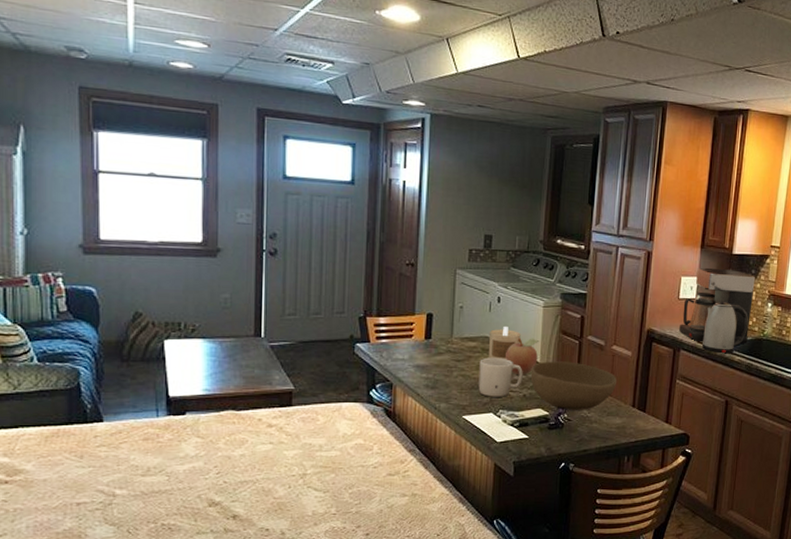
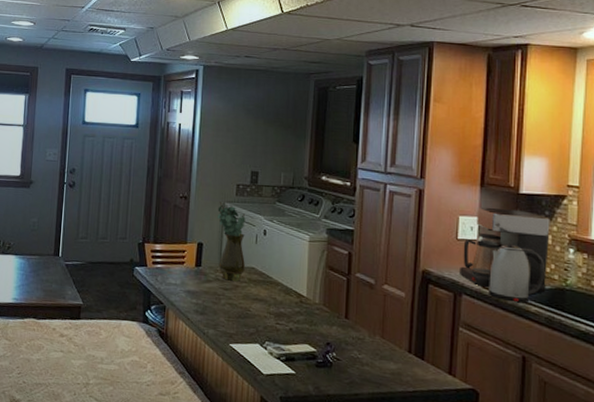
vase: none [448,268,479,352] -> present [217,202,246,281]
mug: present [478,357,523,397] -> none [245,288,289,329]
candle: present [489,327,521,360] -> none [255,259,287,292]
fruit: present [506,337,540,376] -> none [272,270,306,309]
bowl: present [530,361,618,410] -> none [297,296,390,351]

